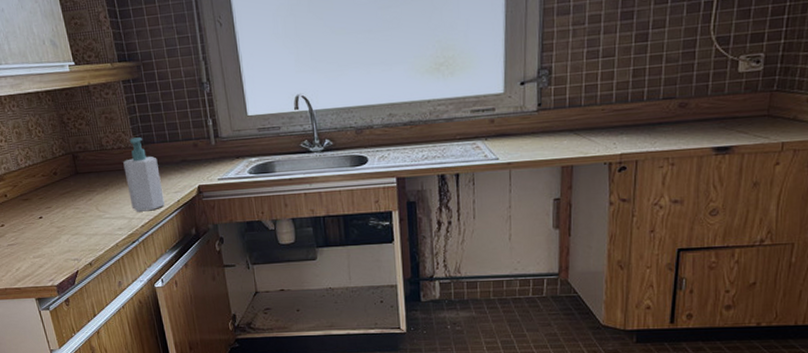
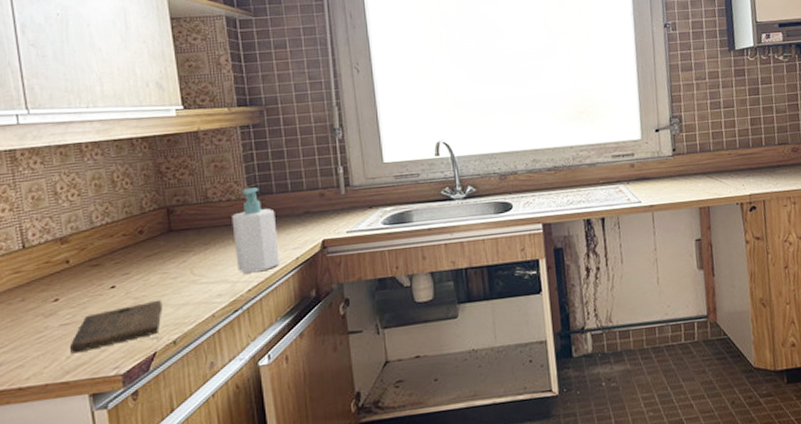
cutting board: none [17,229,79,267] -> present [70,299,163,354]

